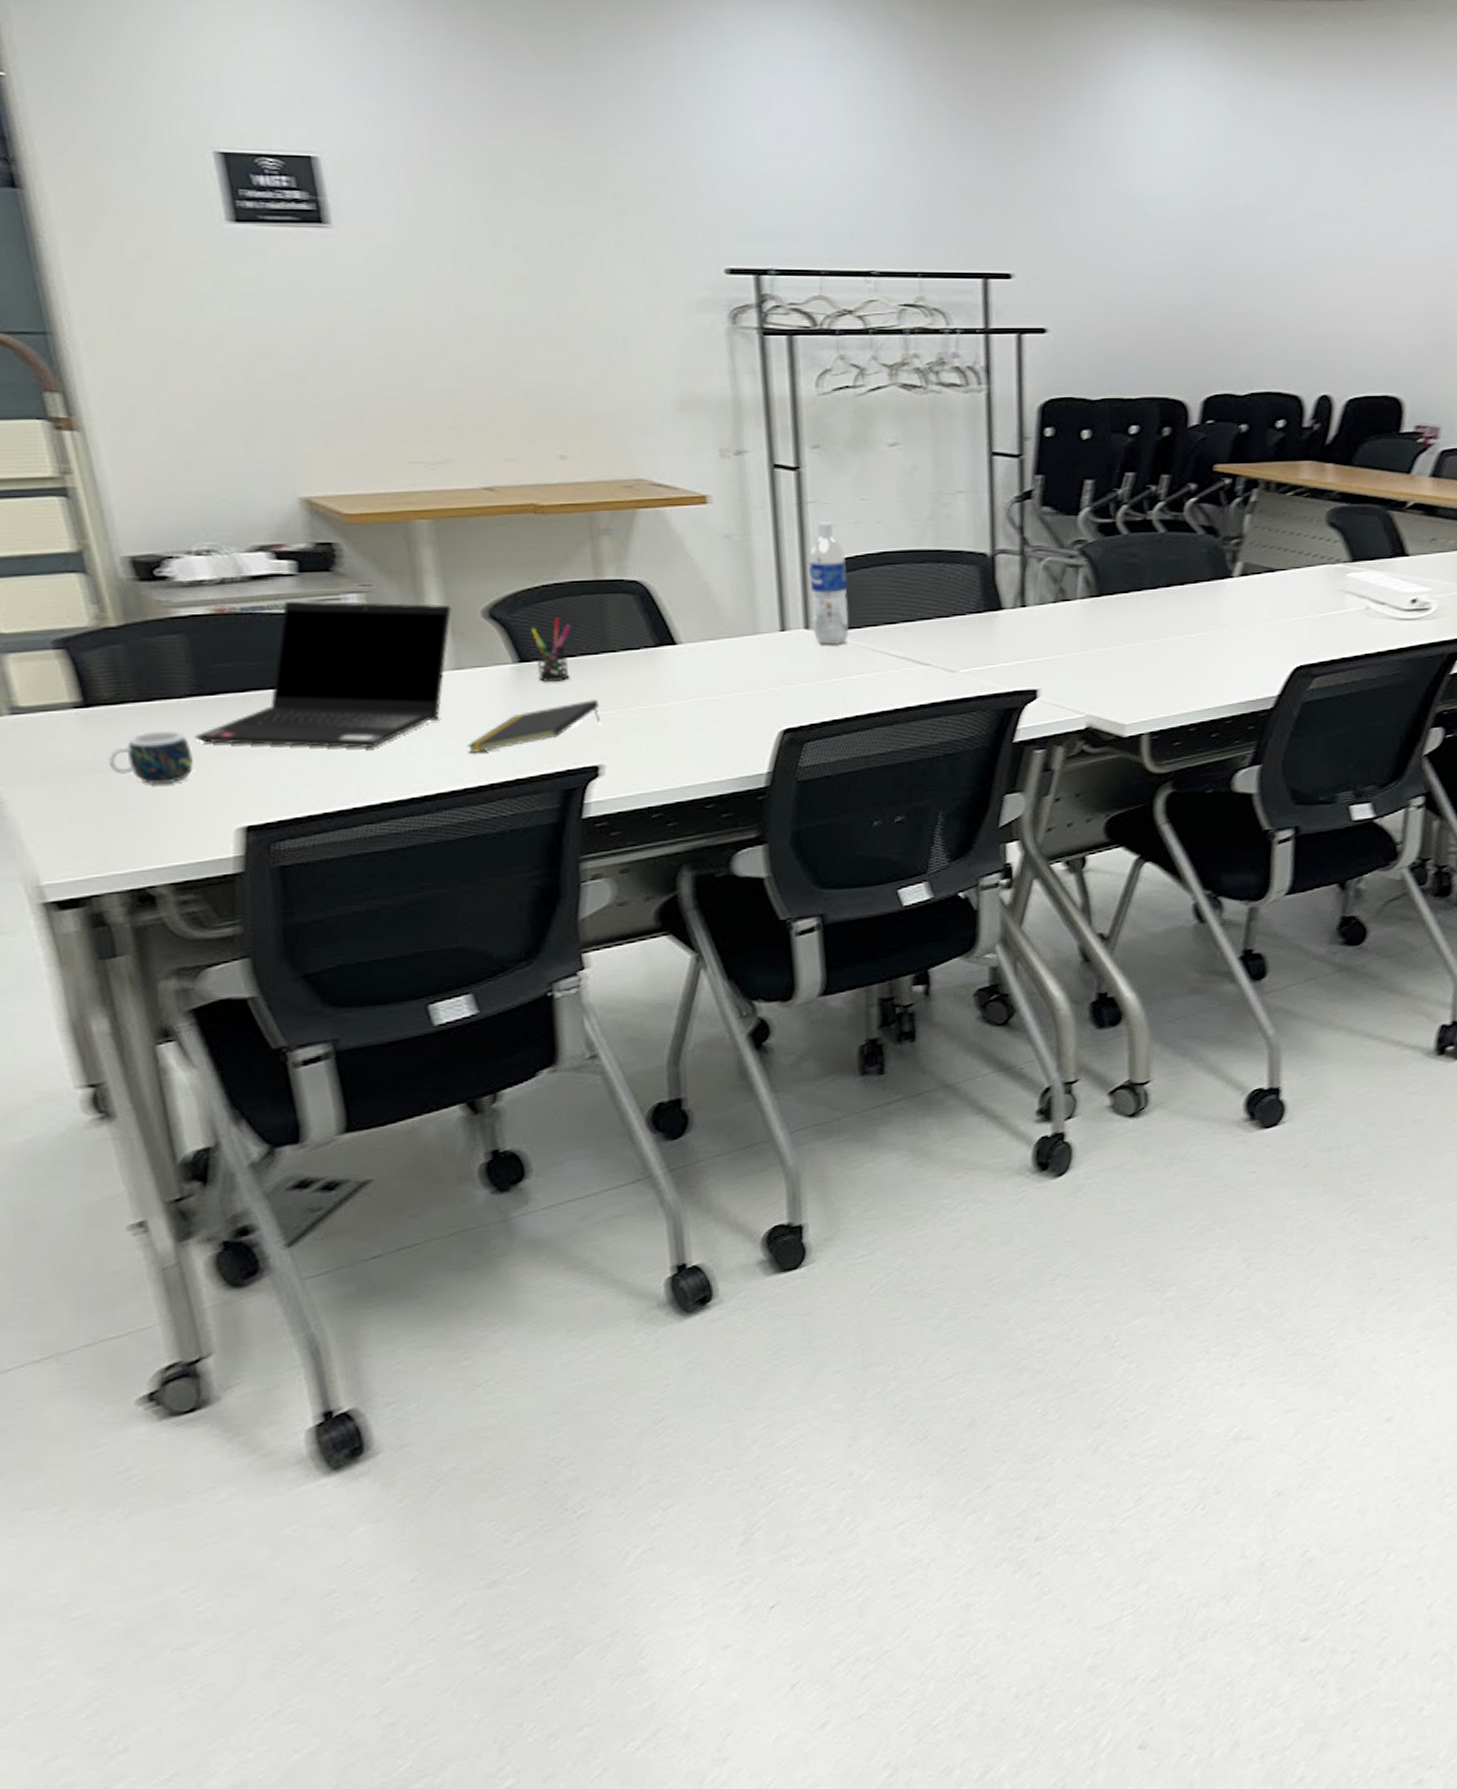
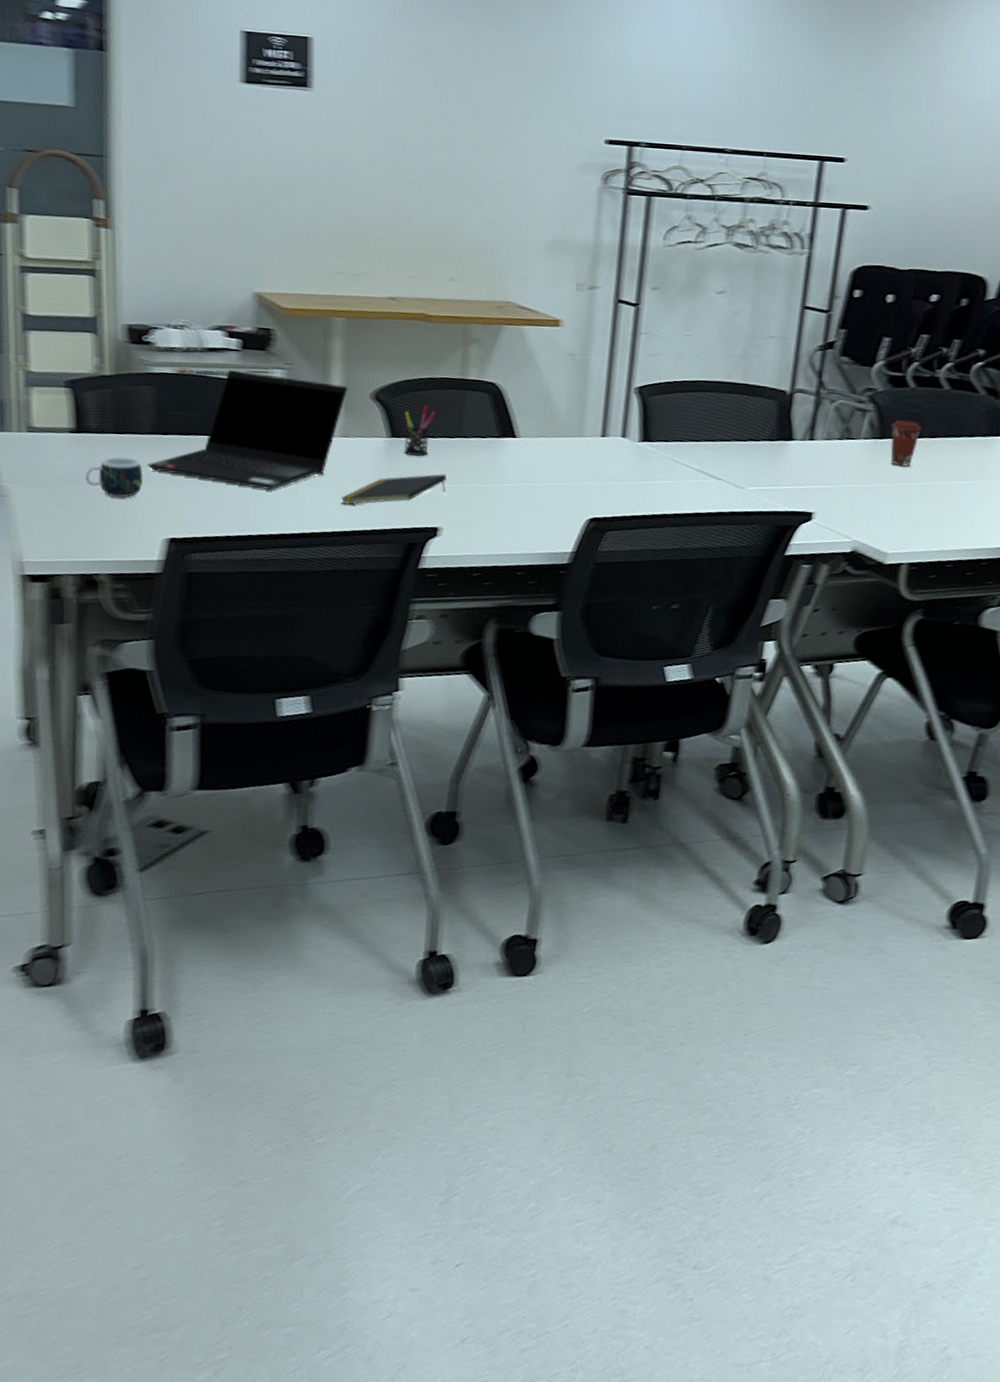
water bottle: present [808,522,850,645] -> none [628,350,665,453]
coffee cup: none [1107,572,1141,626] -> present [890,419,921,468]

